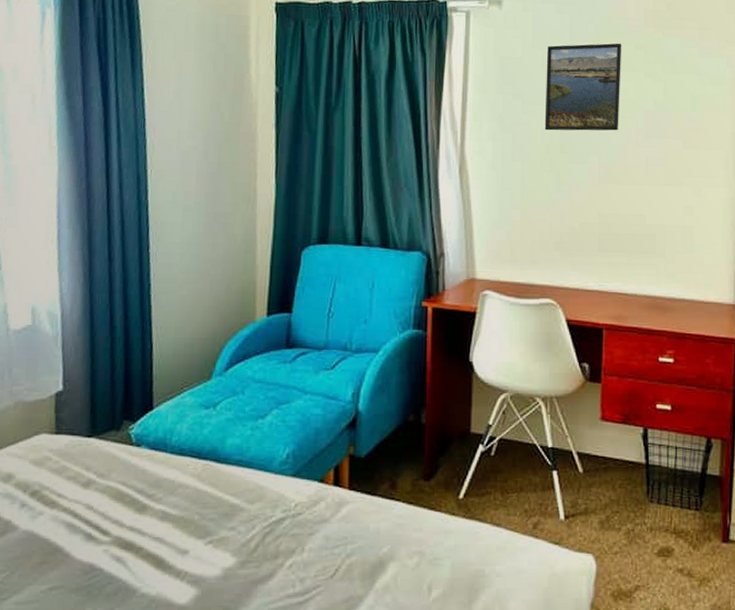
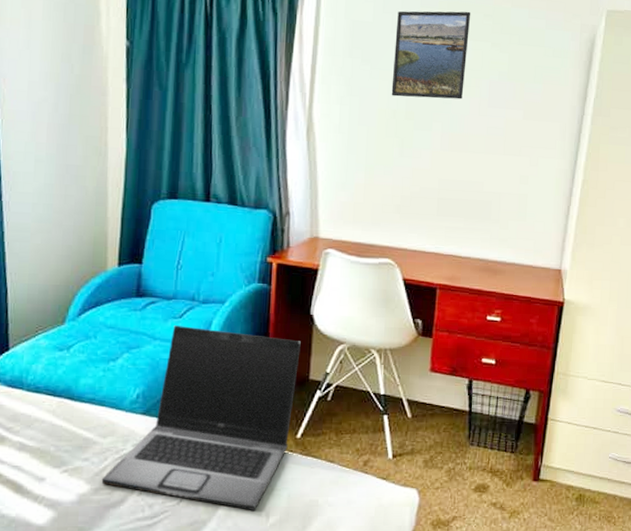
laptop: none [248,378,460,584] -> present [101,325,301,511]

